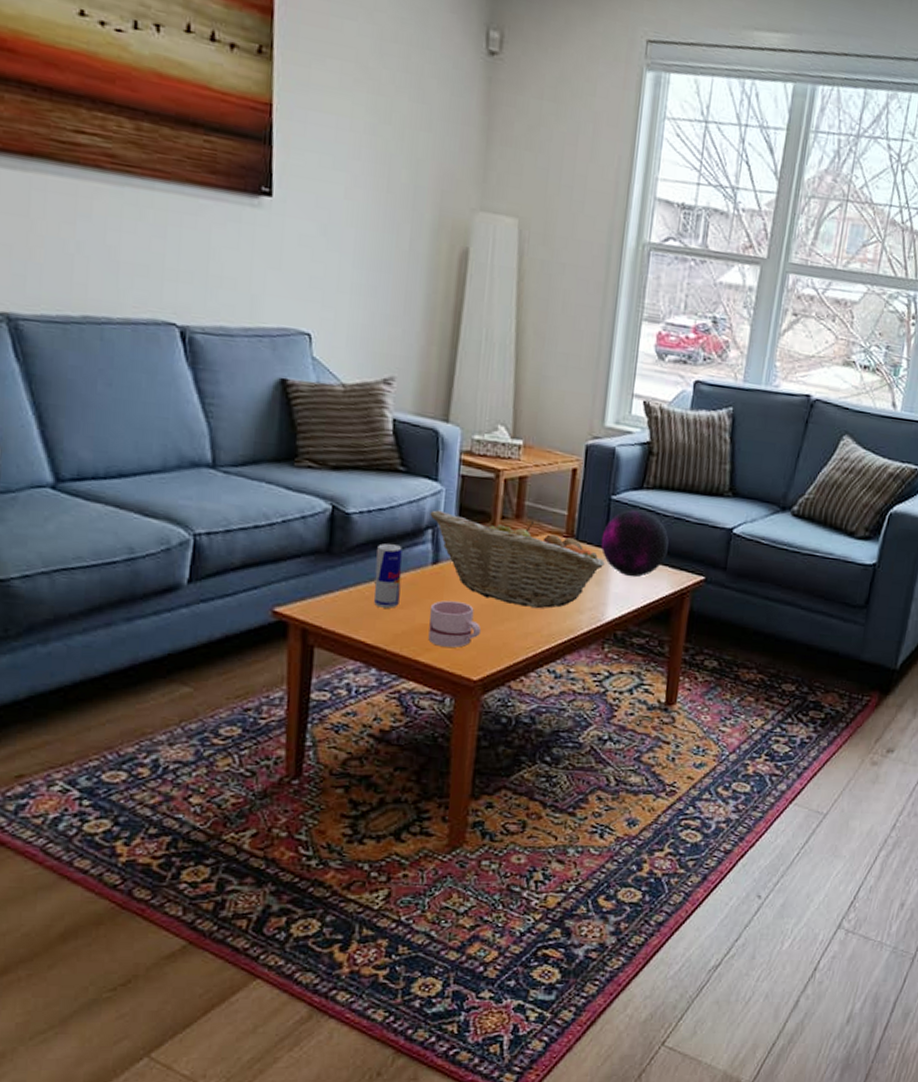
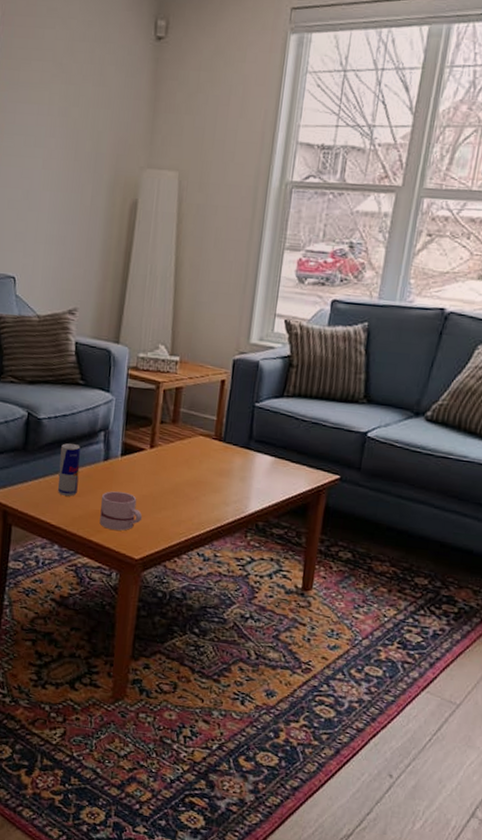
fruit basket: present [430,510,605,609] -> none [103,416,249,500]
decorative orb: present [600,509,669,578] -> none [245,414,307,475]

